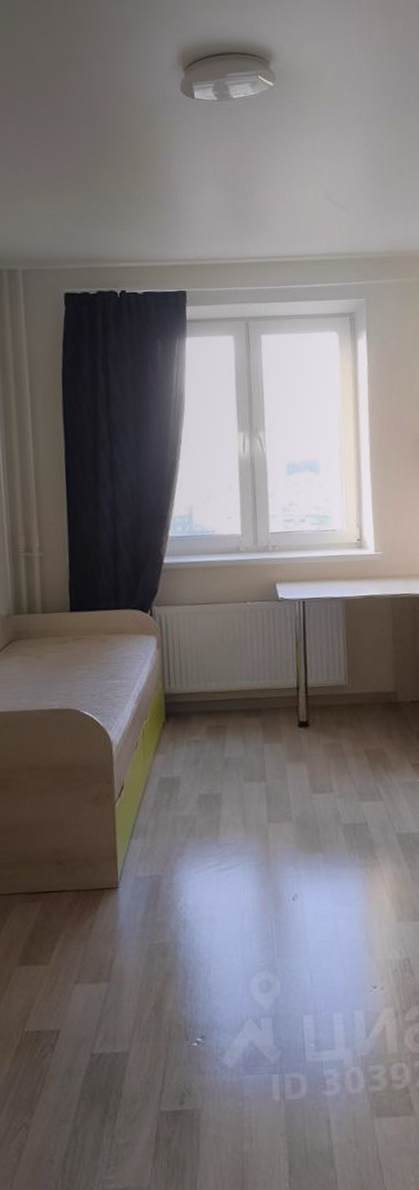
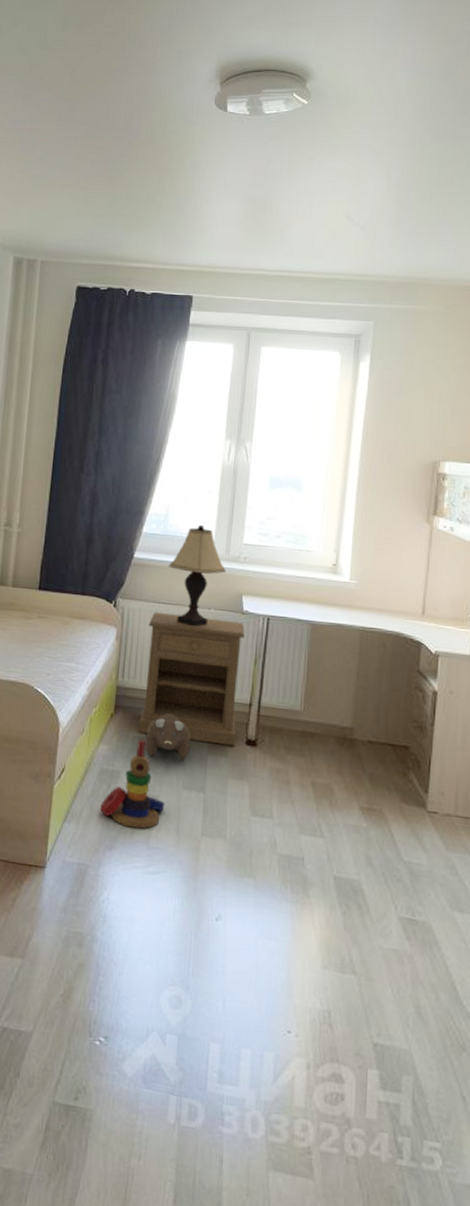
stacking toy: none [165,742,229,830] -> present [100,739,165,829]
nightstand: none [188,610,289,736] -> present [138,612,246,746]
lamp: none [199,520,257,623] -> present [168,524,227,627]
plush toy: none [200,711,246,756] -> present [145,713,191,761]

